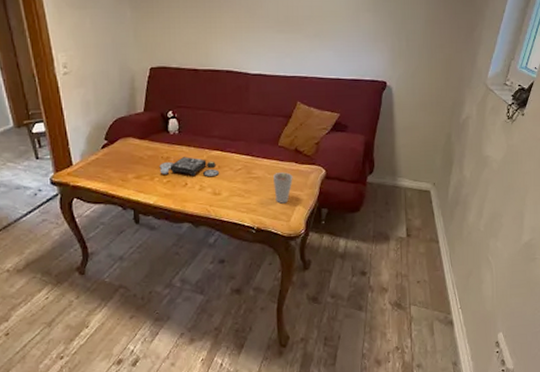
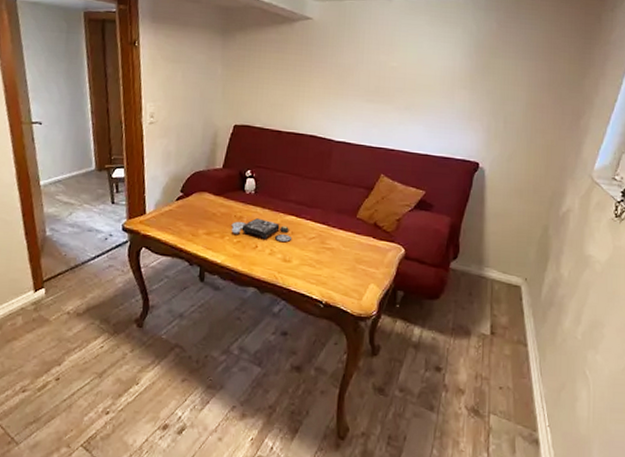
cup: present [273,172,293,204] -> none [347,246,369,280]

